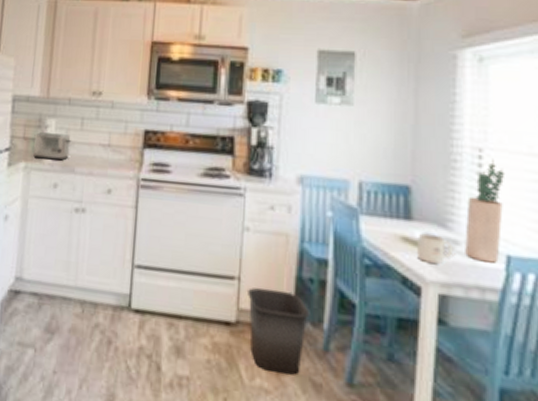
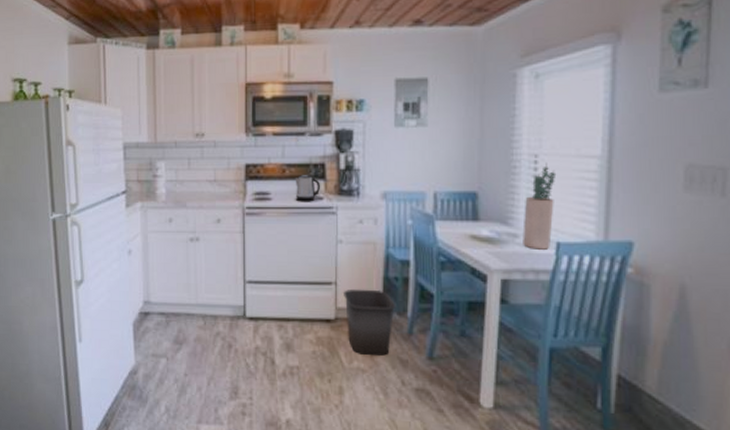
toaster: present [33,132,72,161] -> none [147,174,181,198]
kettle: none [199,148,228,180] -> present [295,175,321,202]
mug: present [416,233,452,265] -> none [482,231,512,256]

